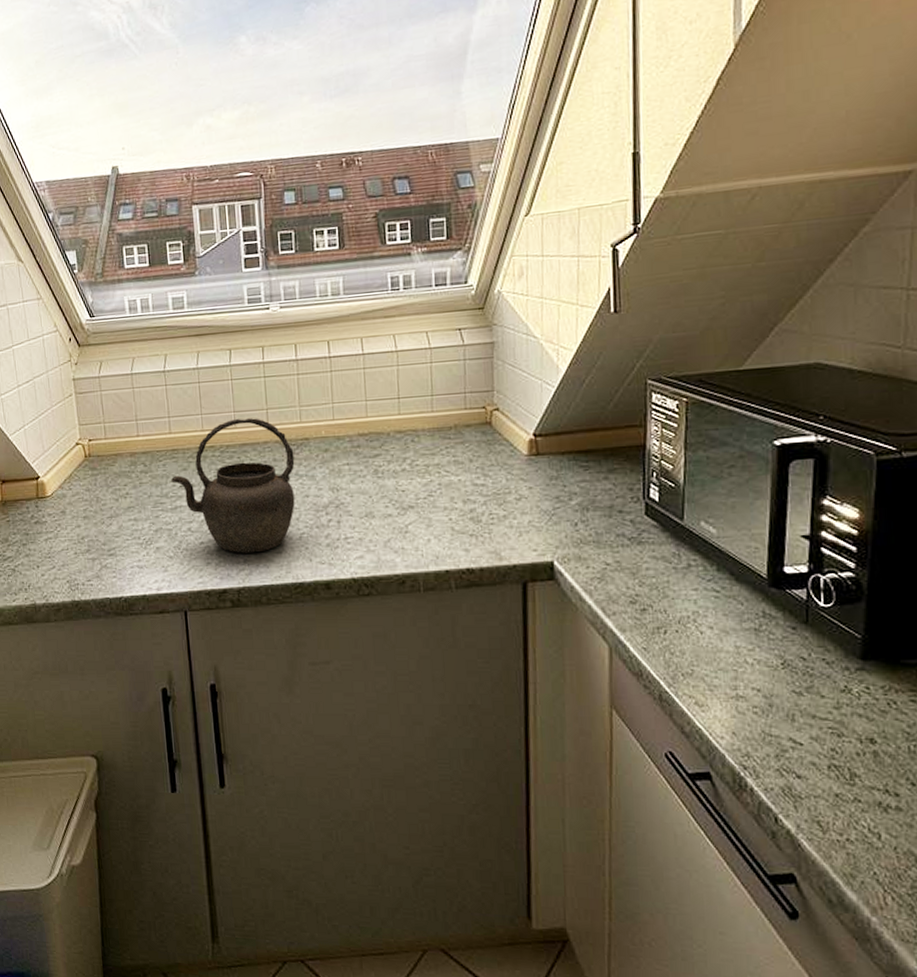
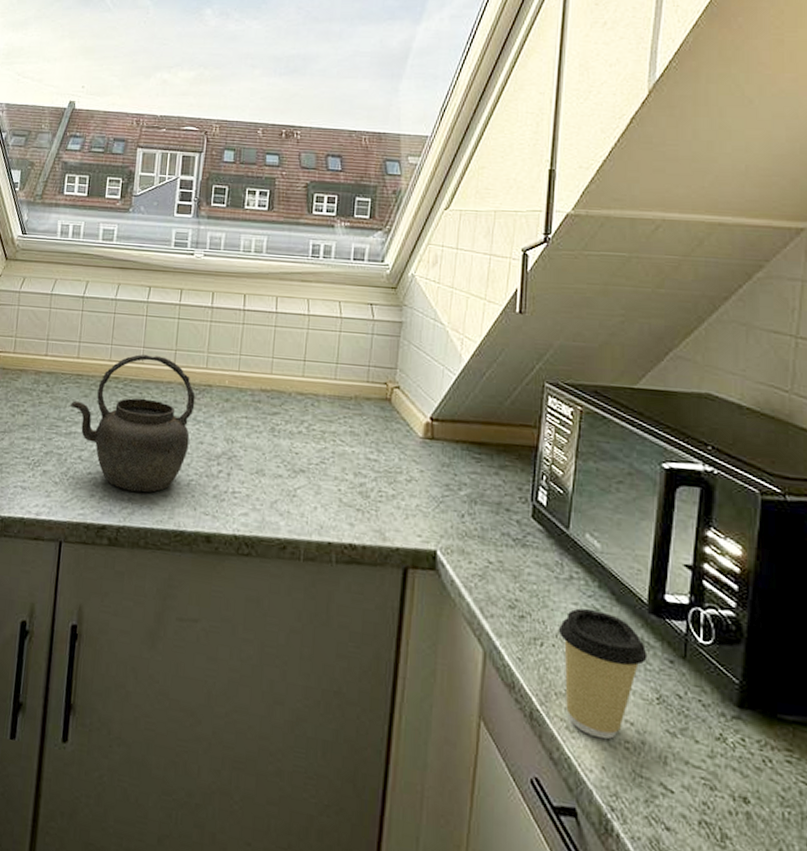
coffee cup: none [680,593,770,708] -> present [558,608,648,739]

